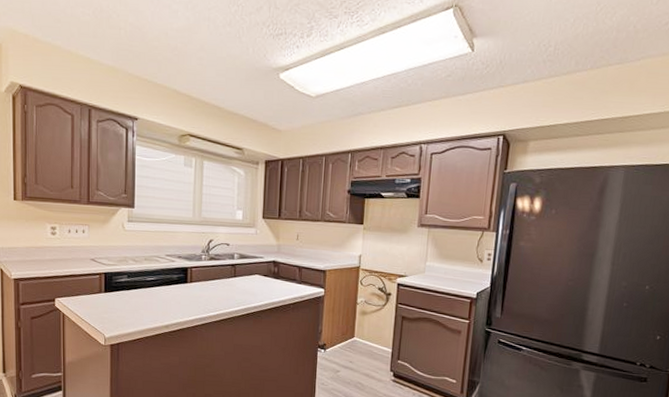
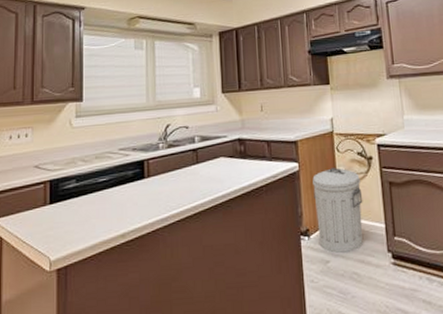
trash can: none [333,297,377,368] -> present [312,168,363,254]

